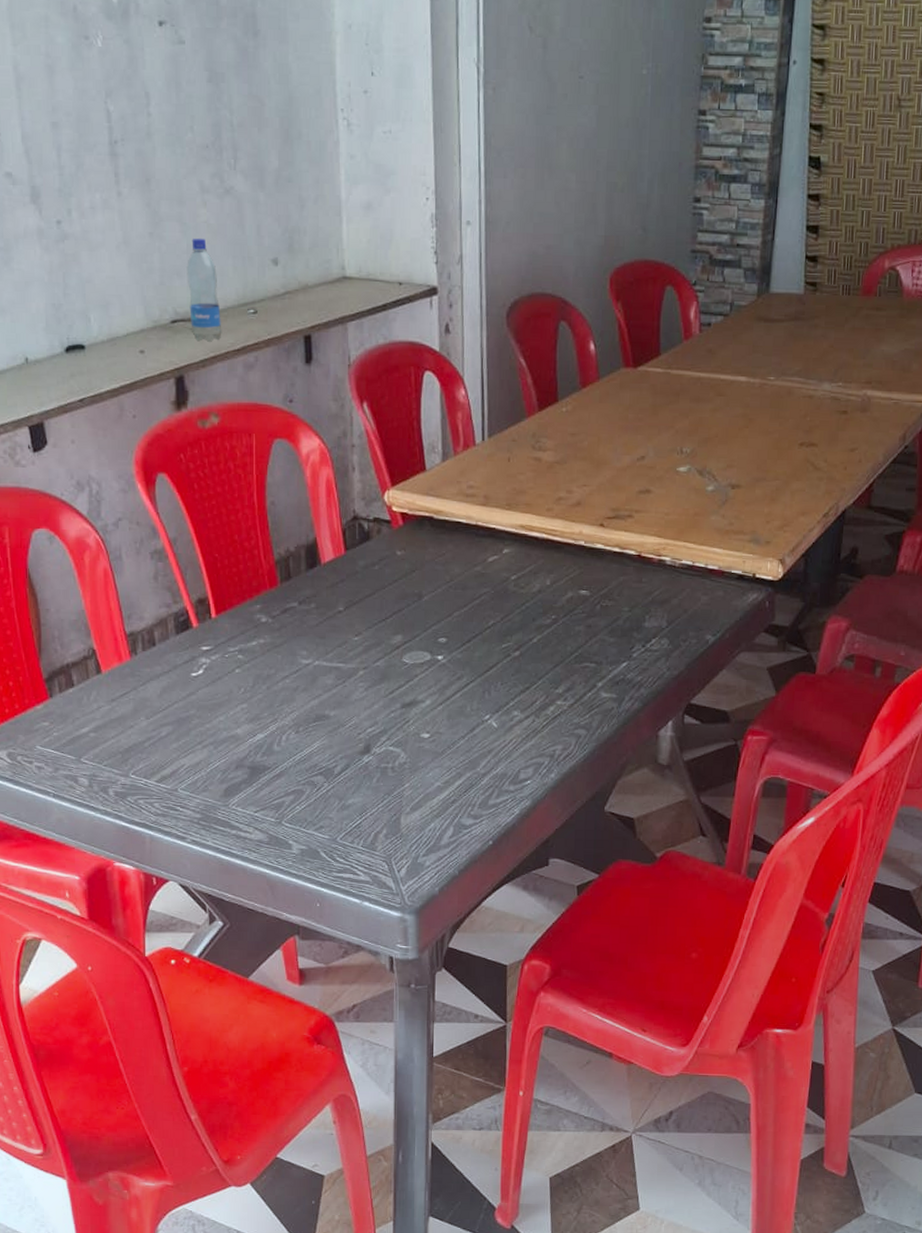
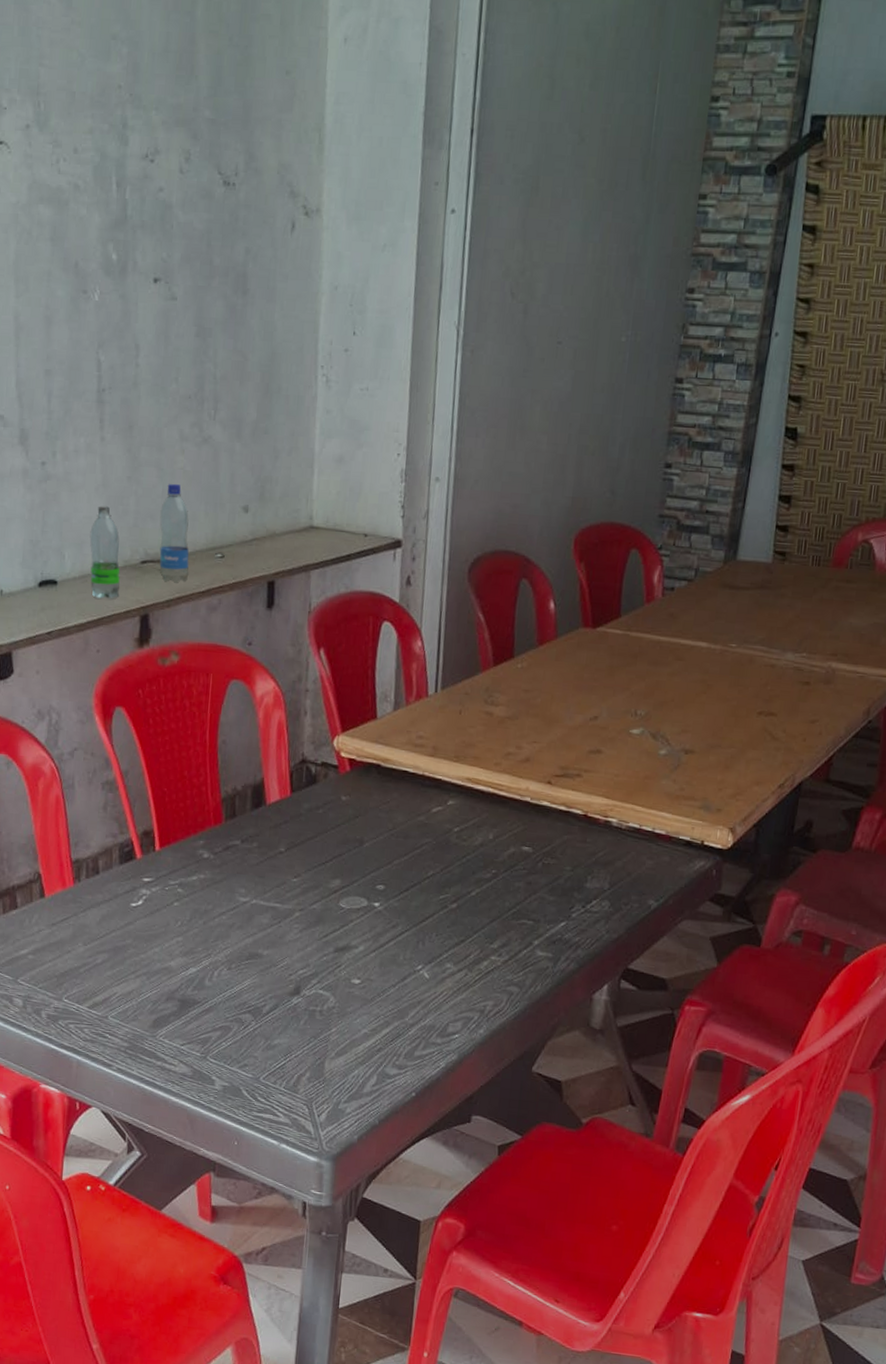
bottle: none [115,264,152,363] -> present [89,506,120,601]

